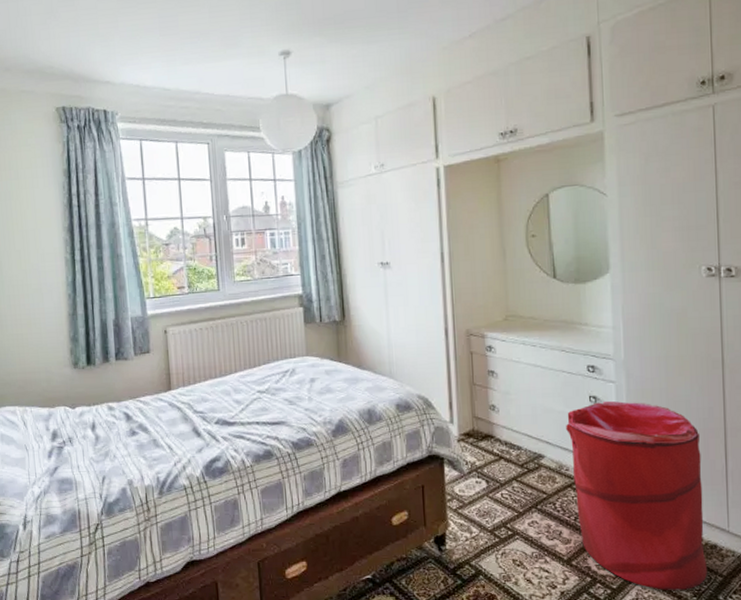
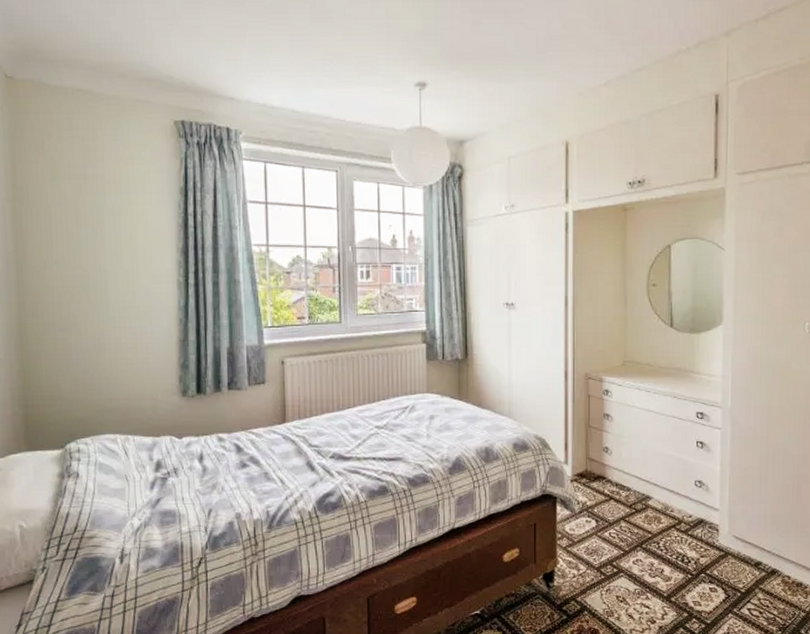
laundry hamper: present [566,400,707,590] -> none [674,446,795,625]

